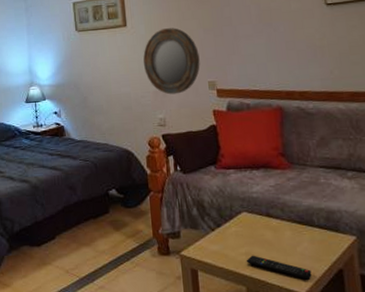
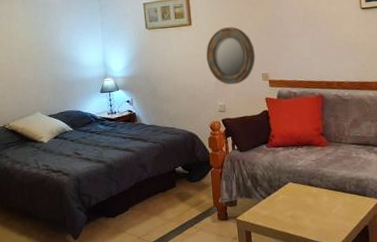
remote control: present [246,255,312,280] -> none [291,217,344,235]

